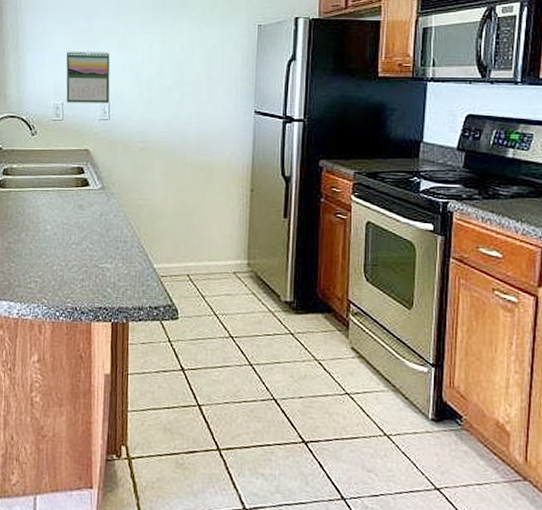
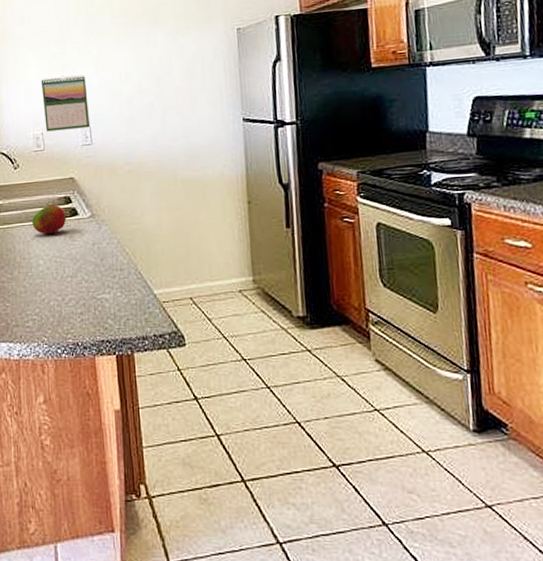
fruit: none [44,173,78,202] -> present [32,204,67,235]

